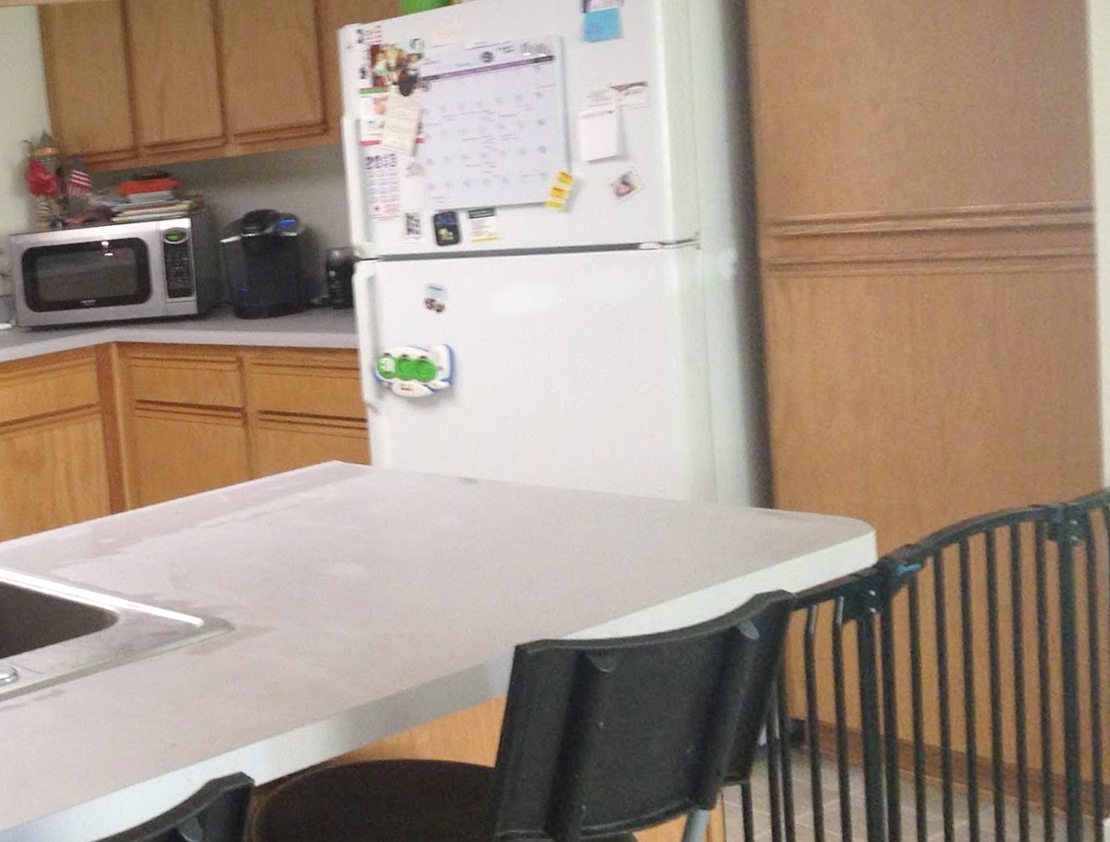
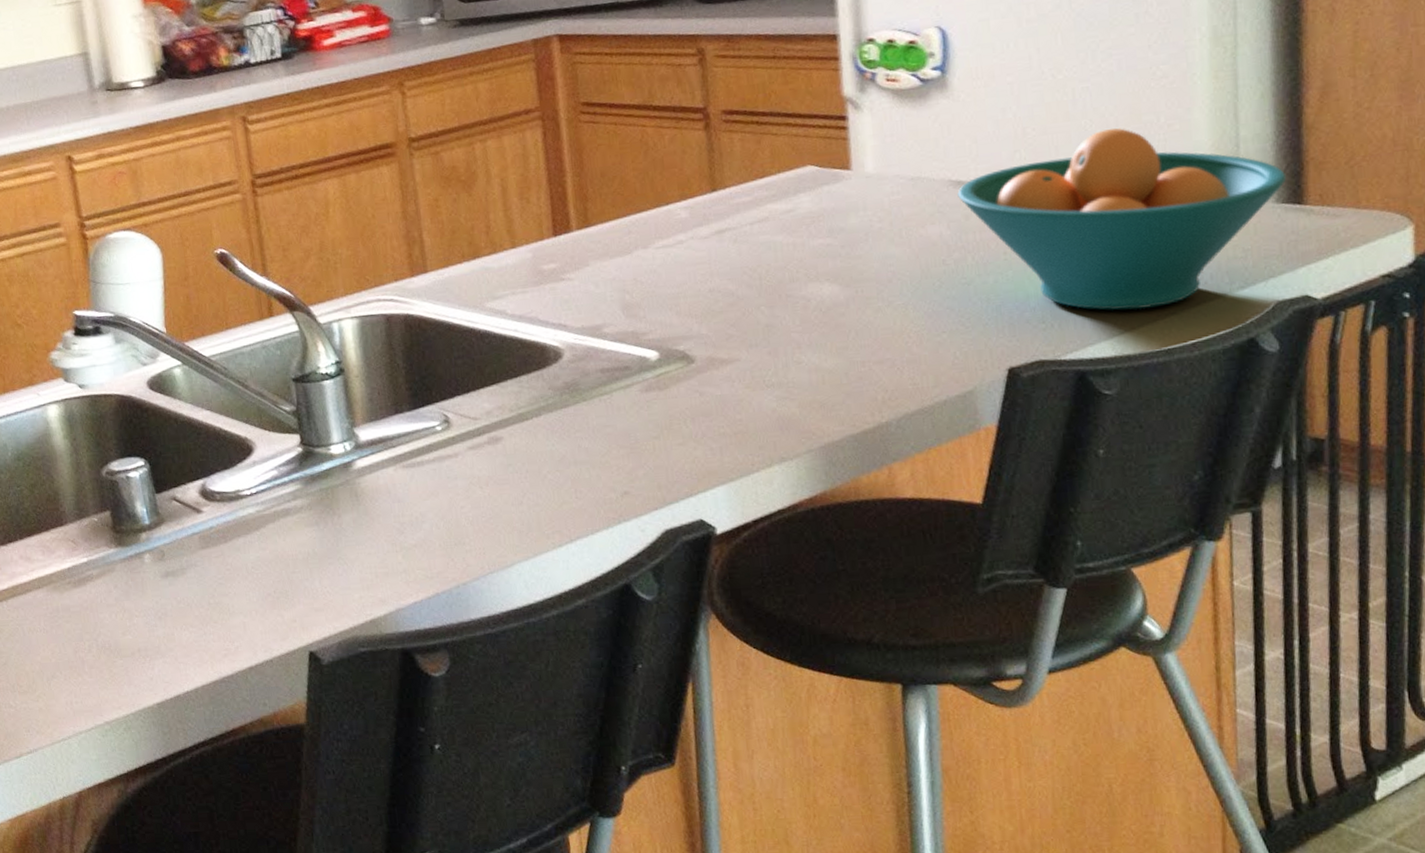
fruit bowl: none [466,436,759,598] -> present [957,128,1287,311]

